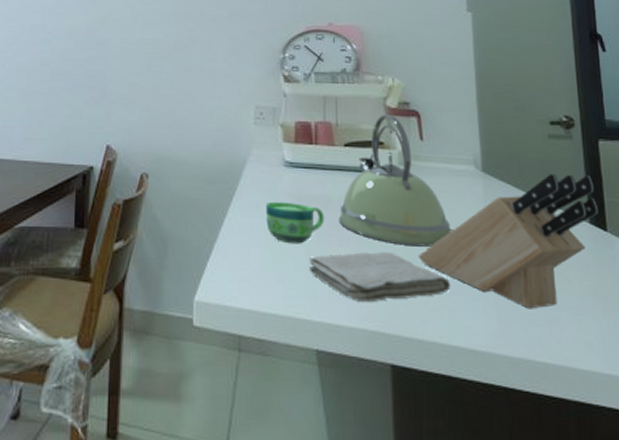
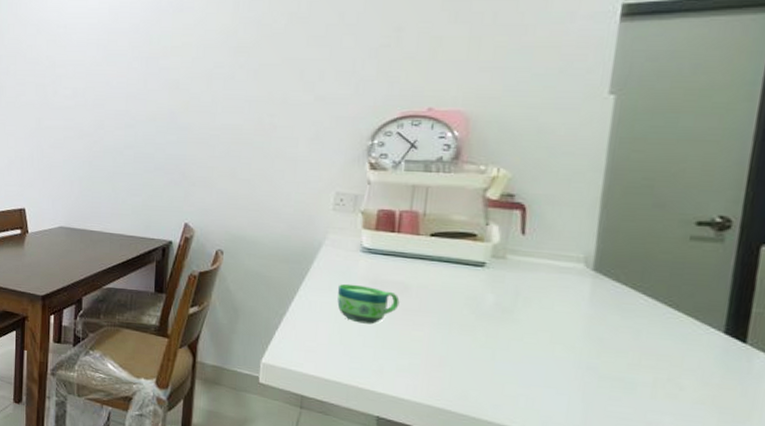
washcloth: present [309,252,451,303] -> none [377,336,533,385]
kettle: present [338,115,452,247] -> none [414,206,543,340]
knife block: present [419,174,600,309] -> none [500,278,743,410]

